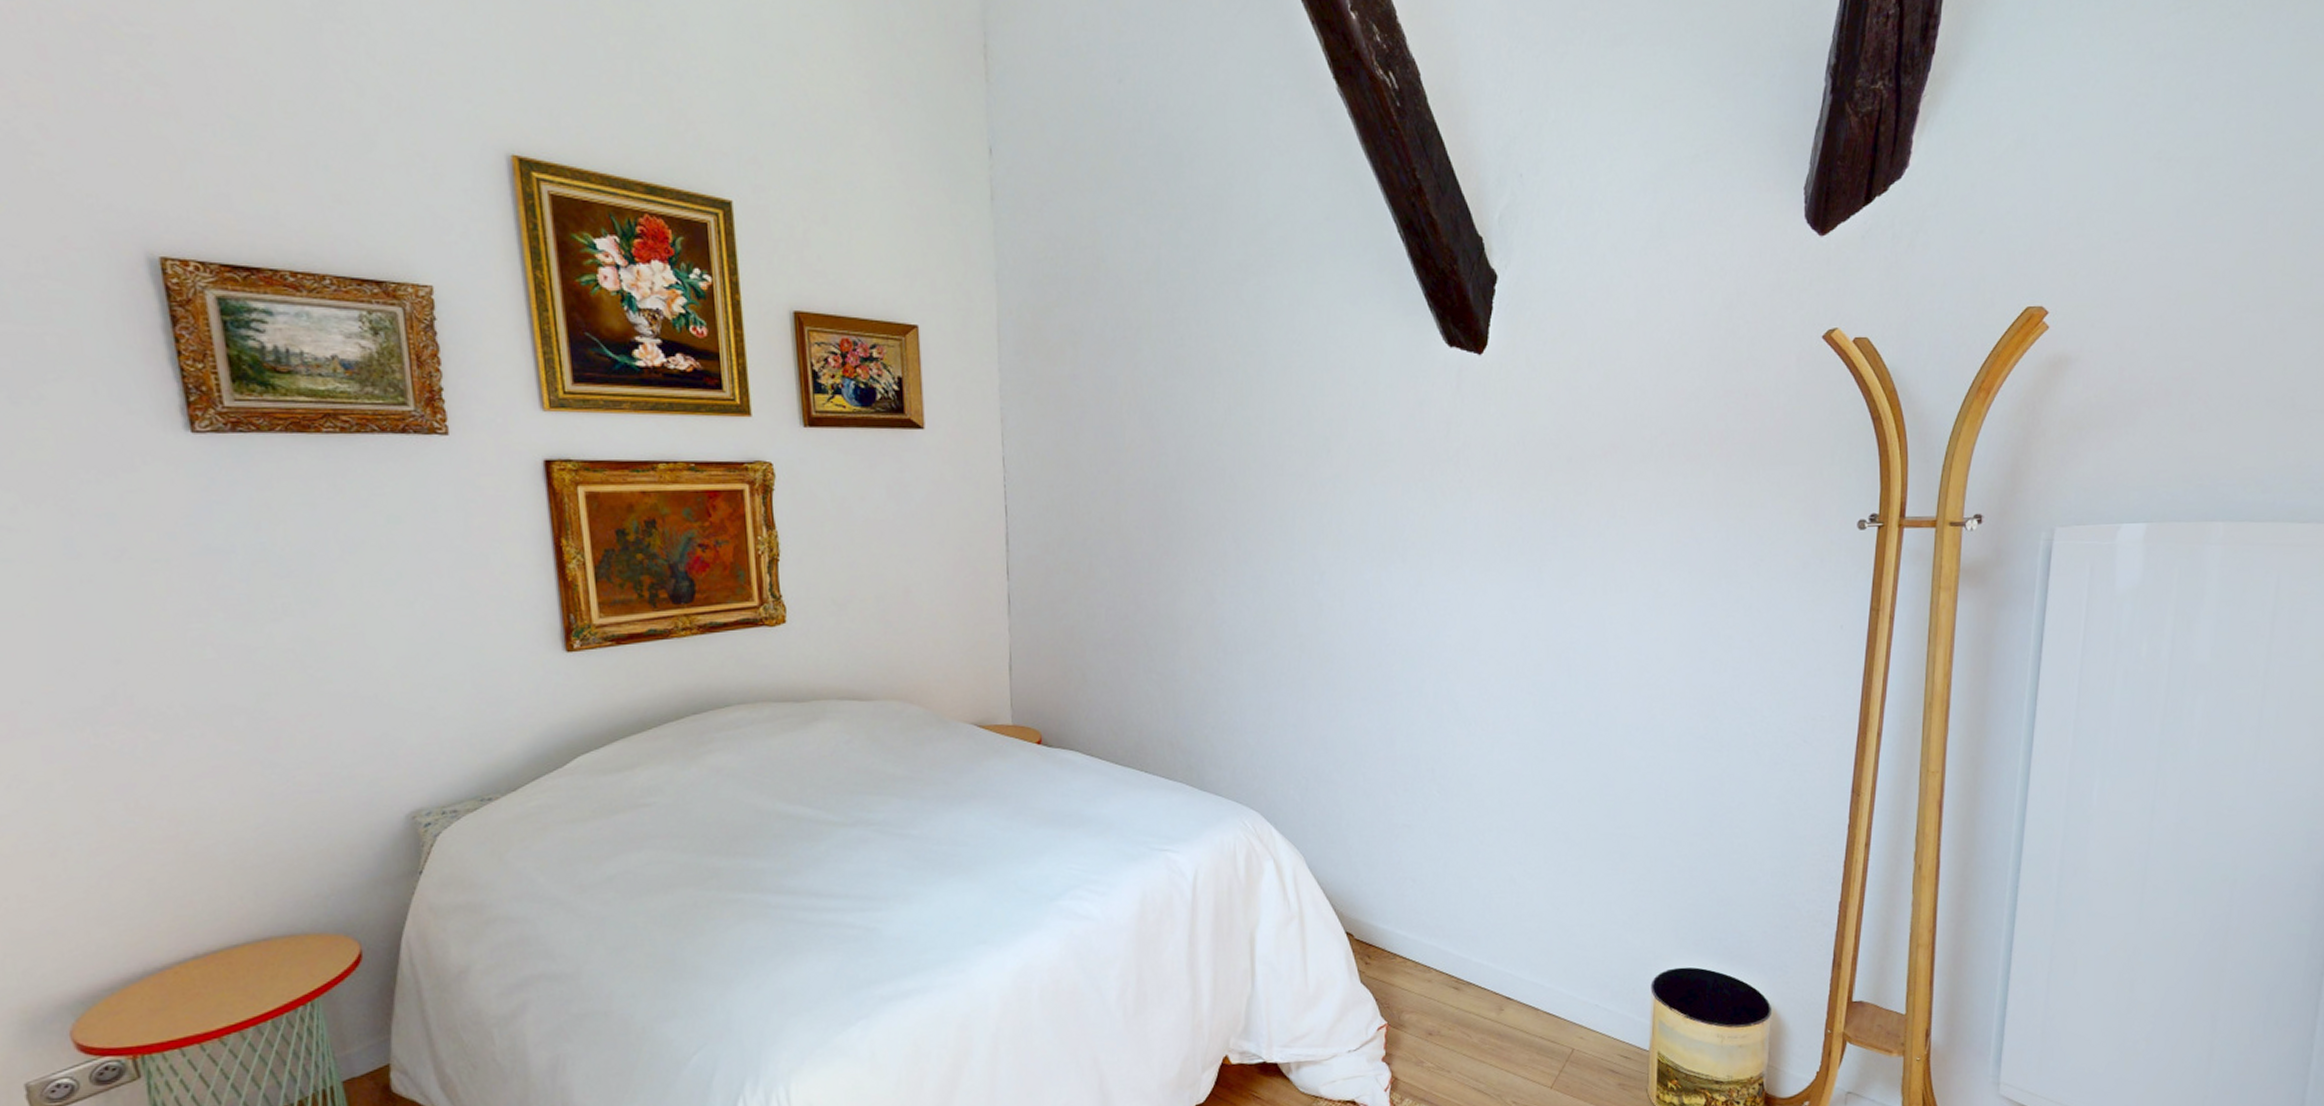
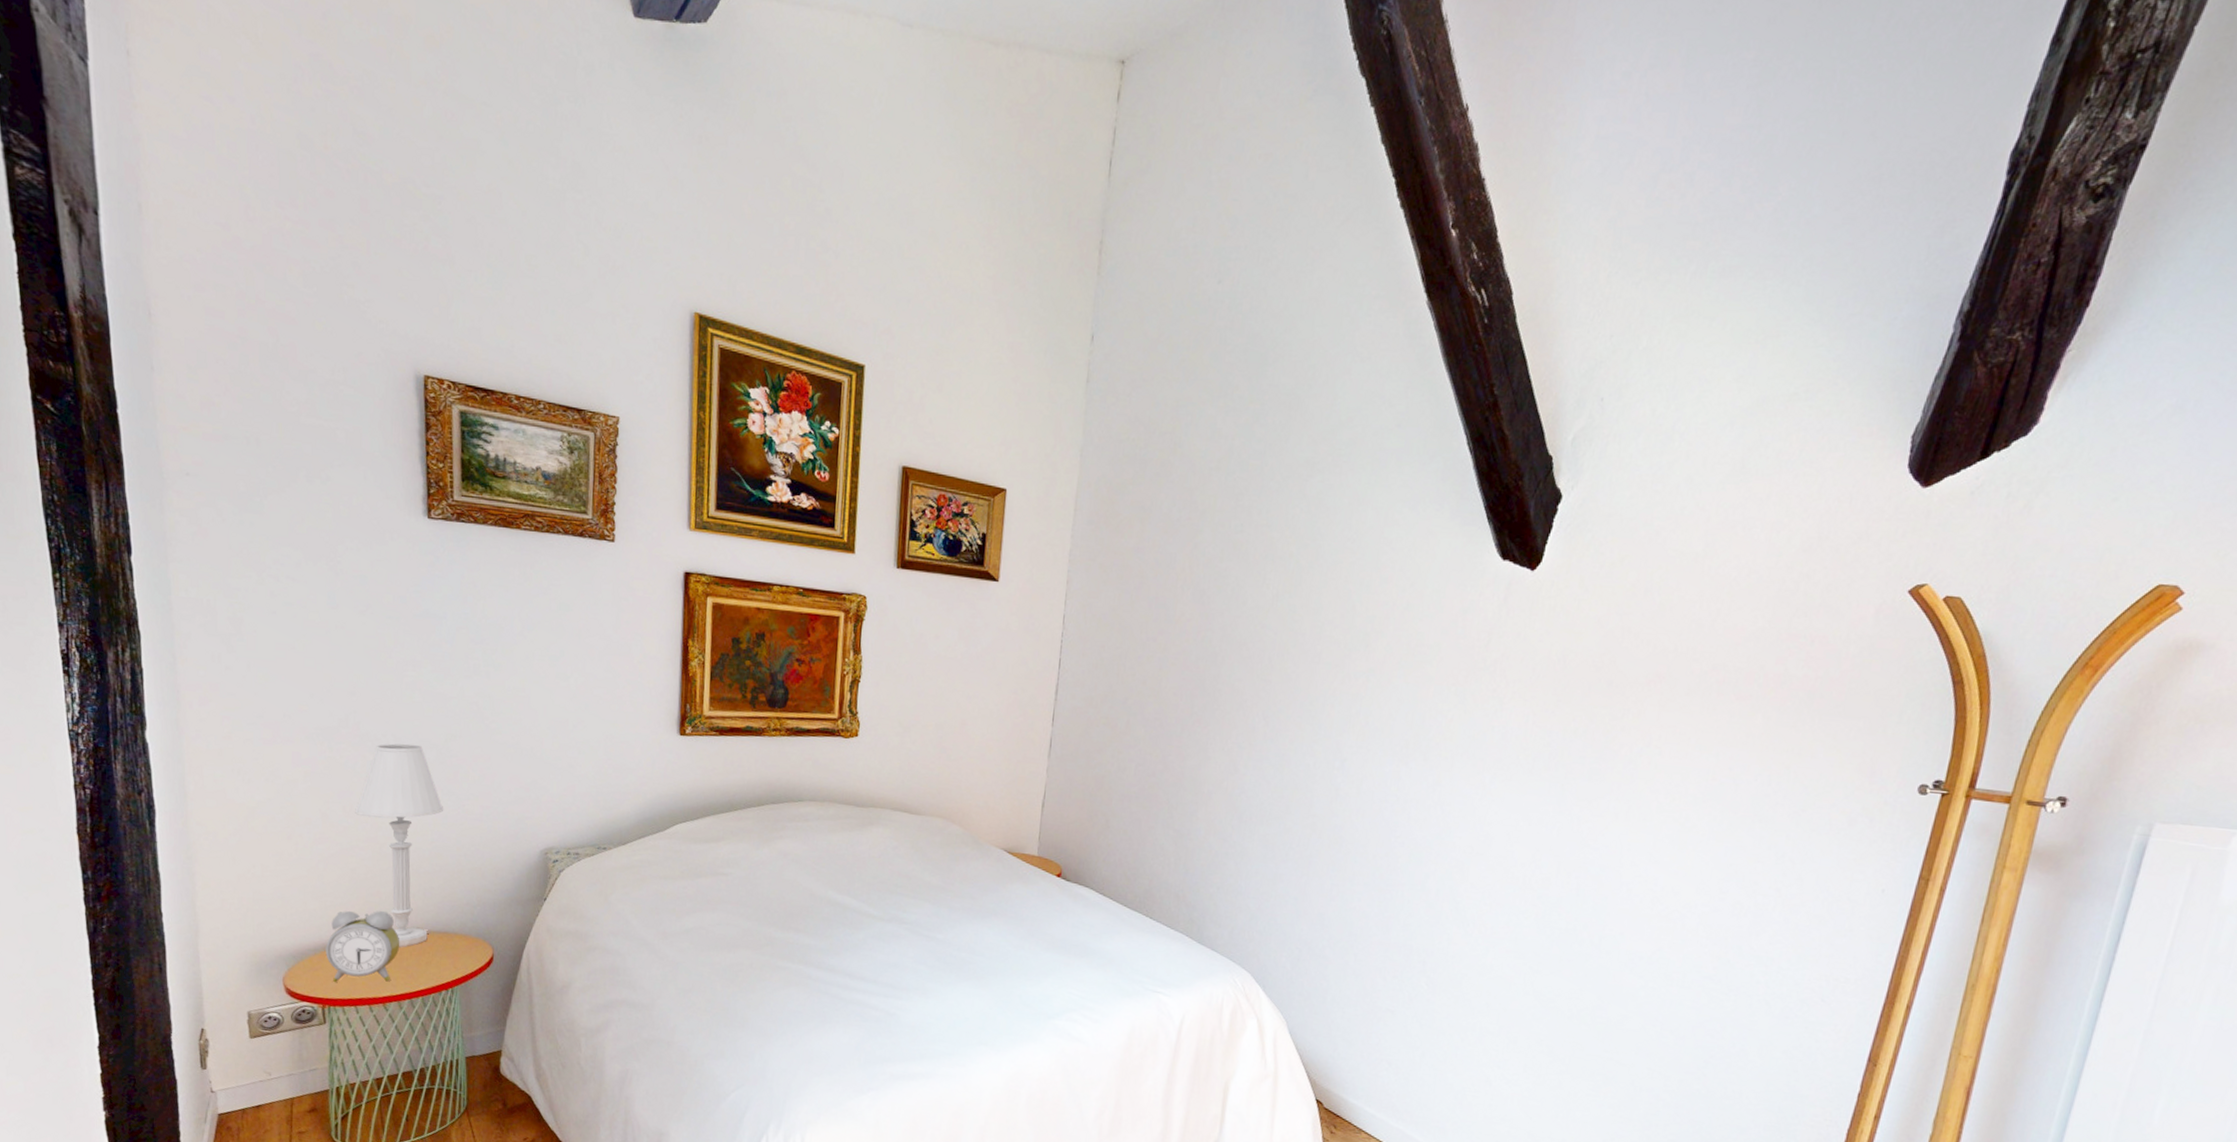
alarm clock: none [126,924,232,1025] -> present [325,911,400,983]
table lamp: none [142,712,269,965] -> present [355,744,444,948]

